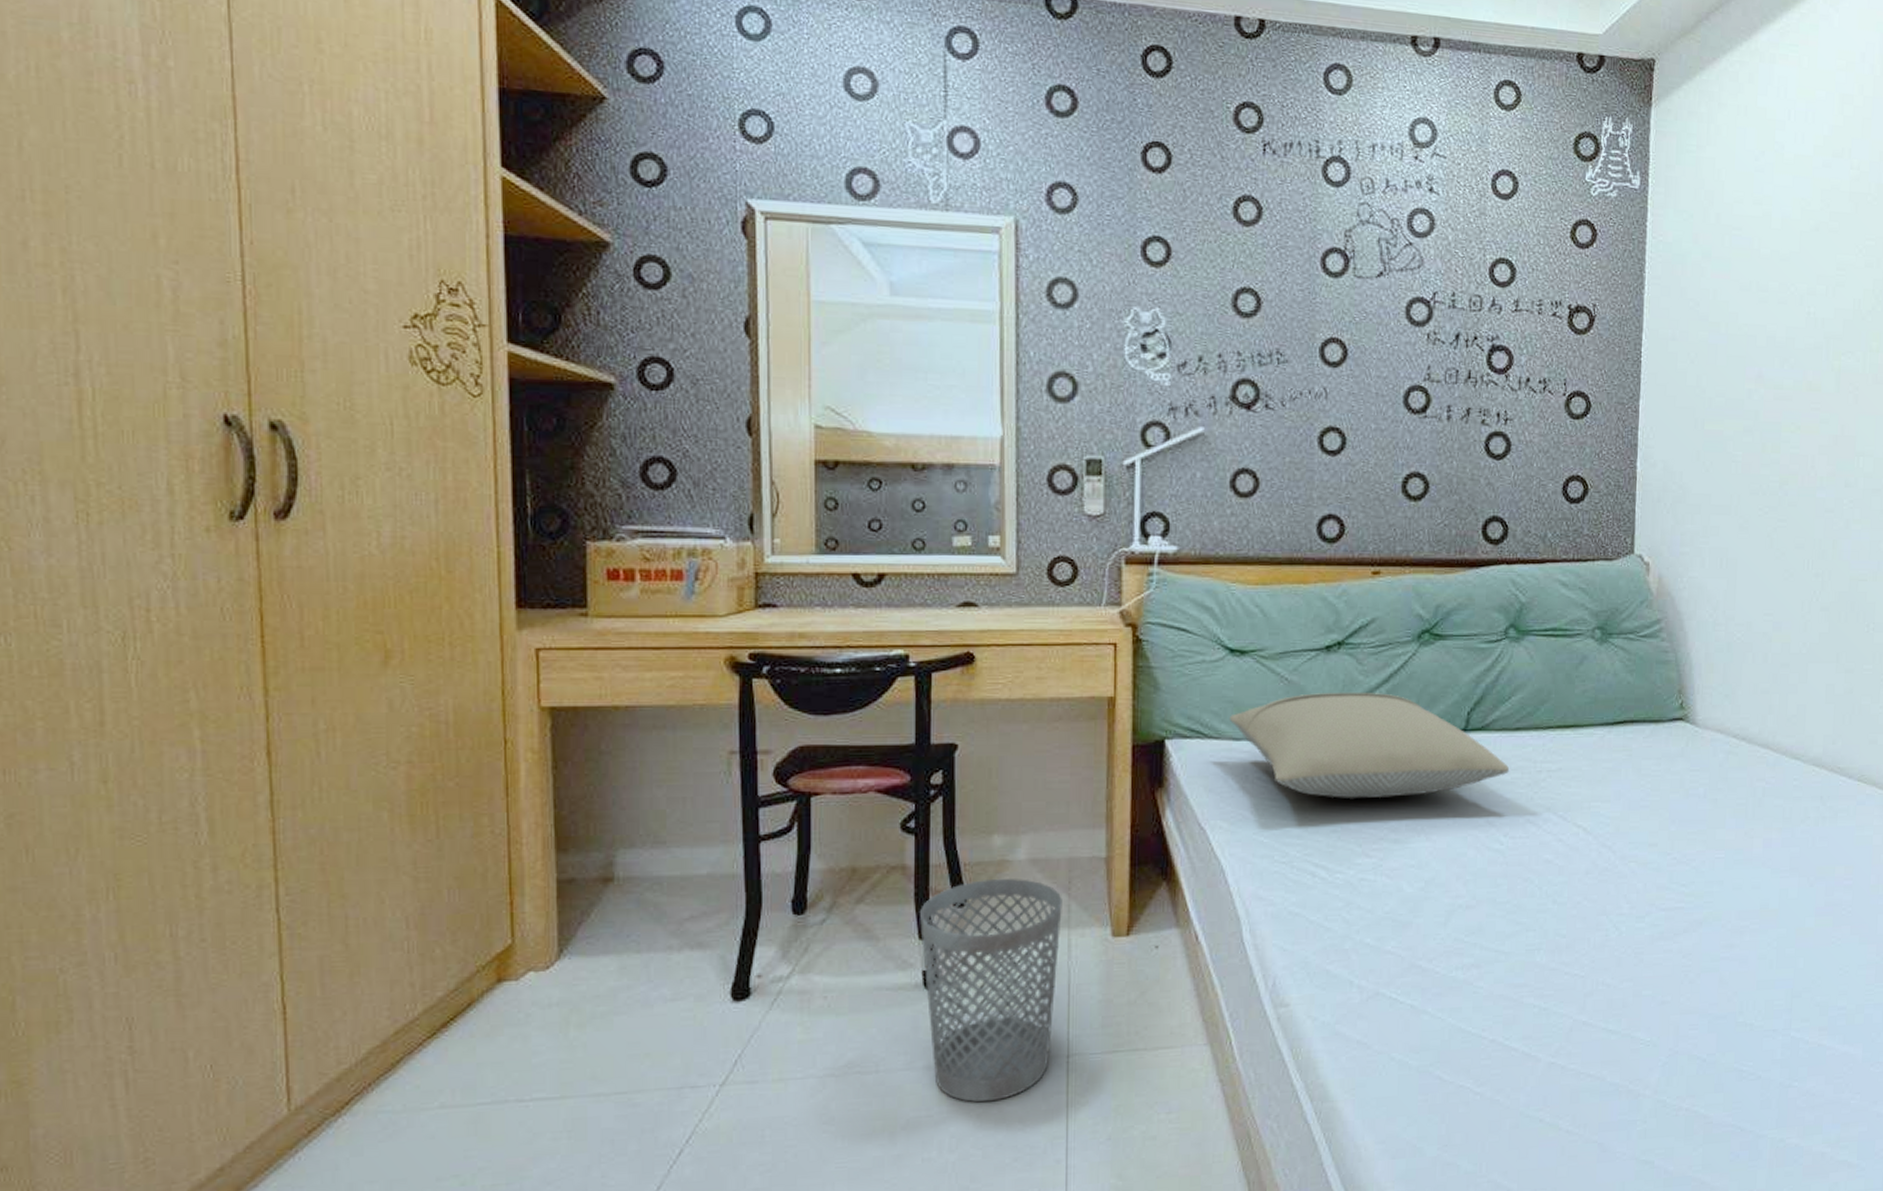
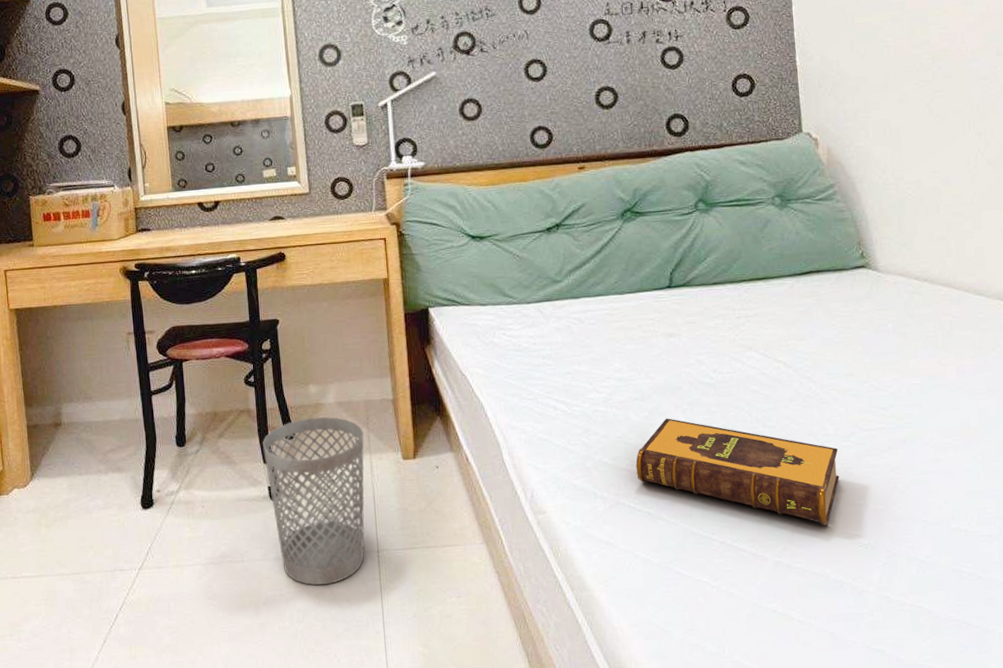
pillow: present [1229,692,1510,799] -> none [476,262,712,347]
hardback book: none [1403,890,1630,1020] -> present [635,418,840,525]

